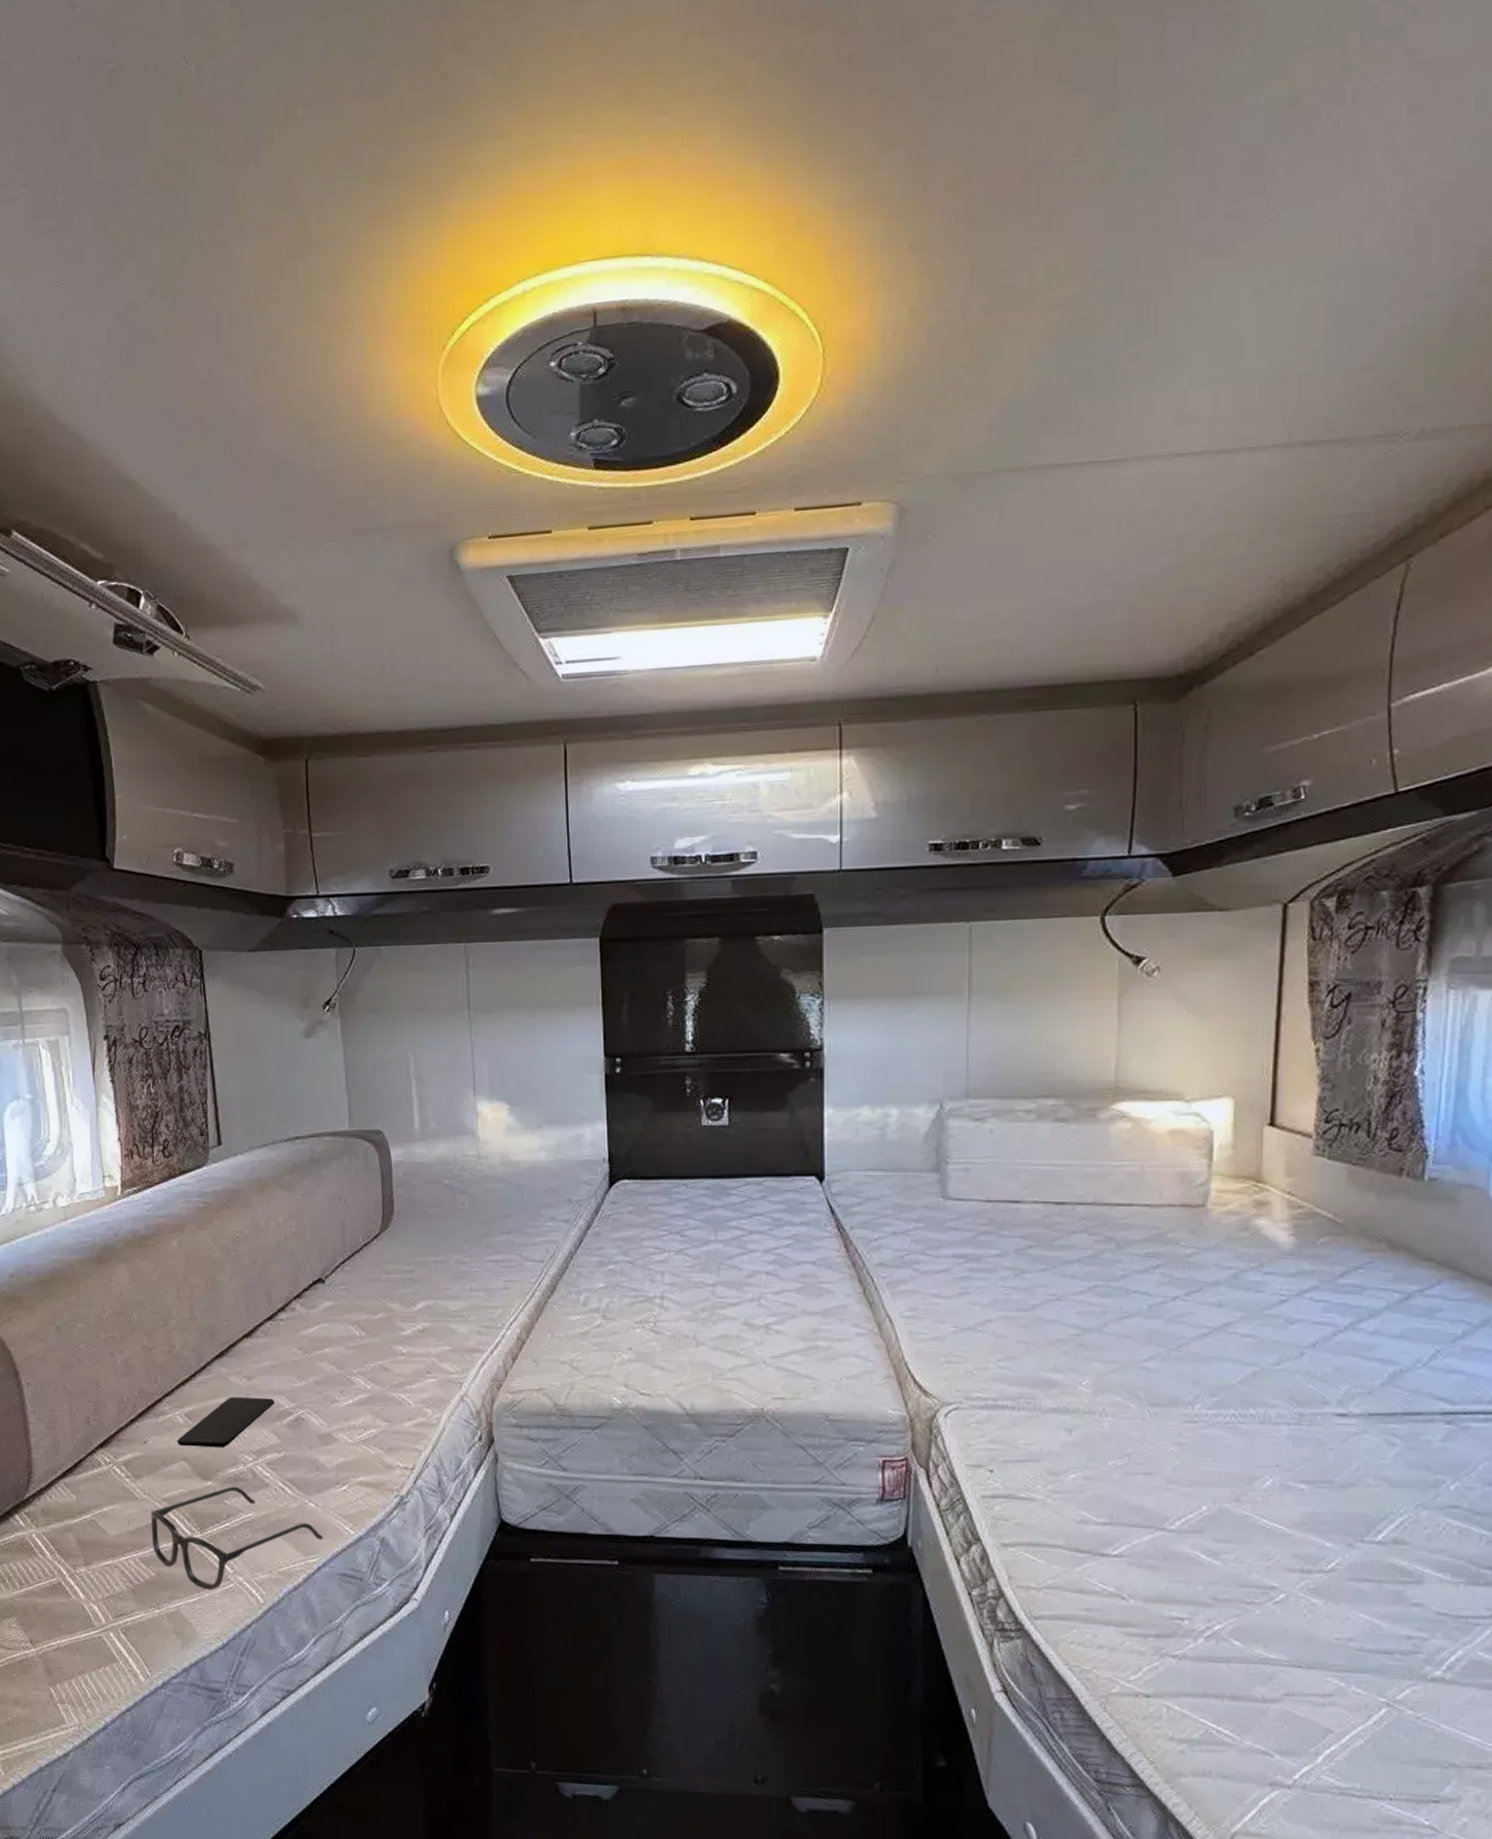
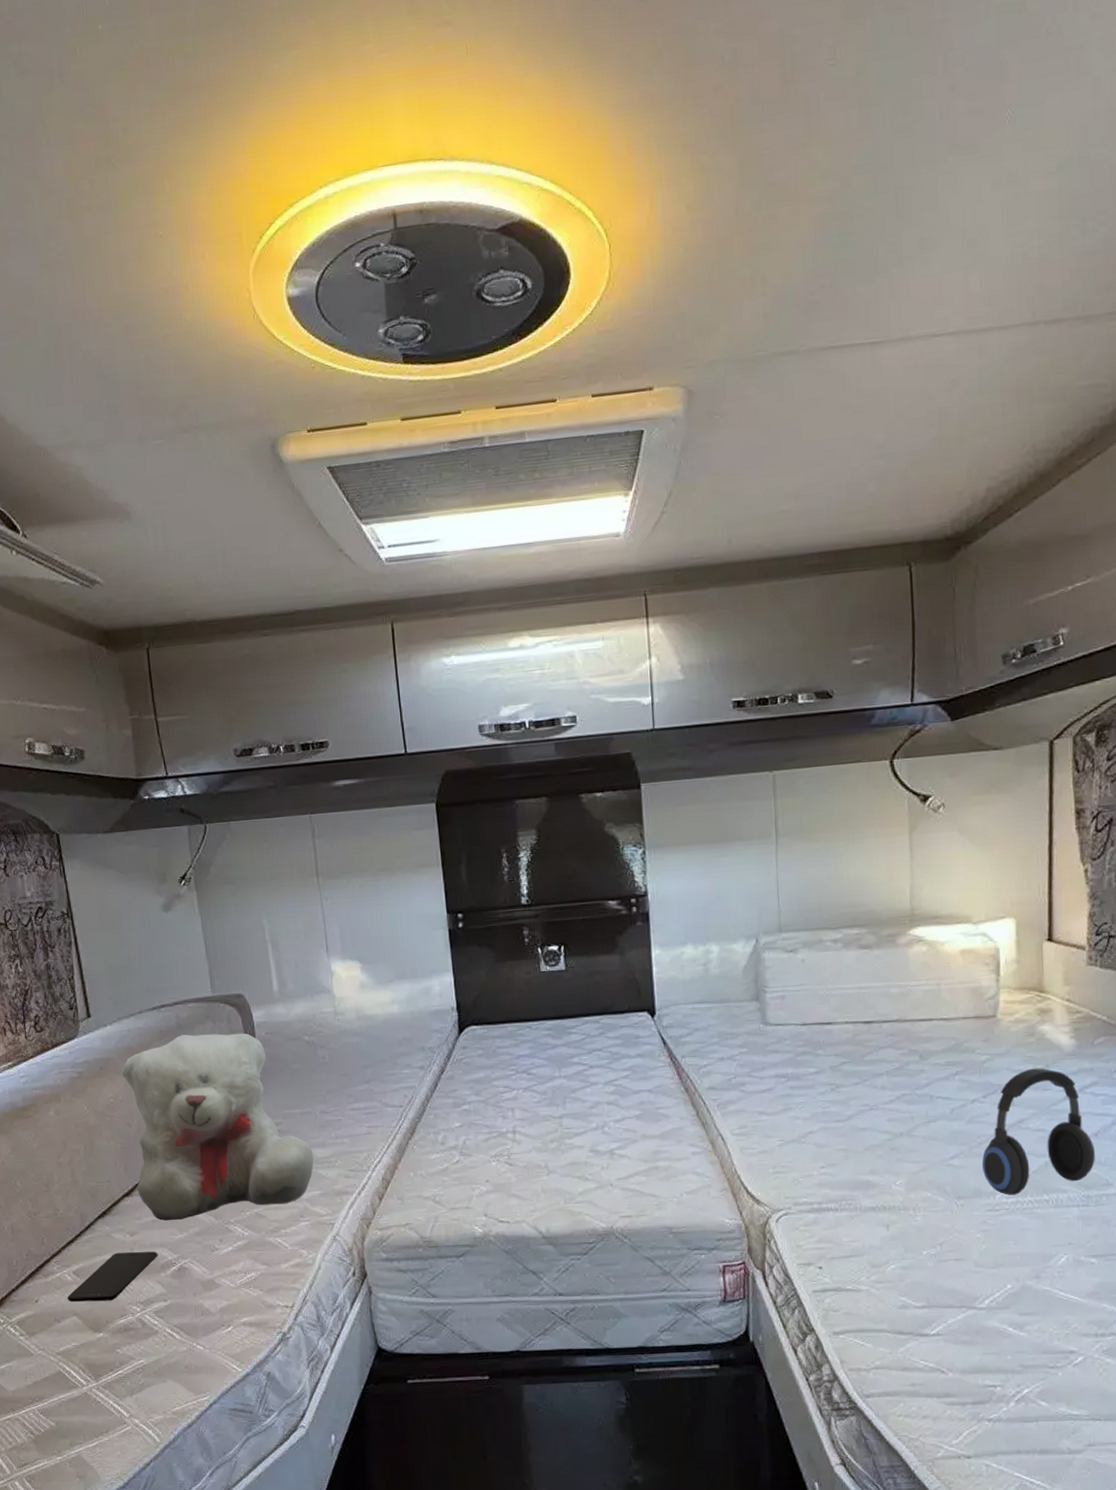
eyeglasses: present [150,1486,324,1591] -> none [46,1336,213,1435]
teddy bear: none [249,1170,446,1366] -> present [121,1033,314,1220]
headphones: none [1180,1266,1312,1406] -> present [981,1068,1096,1195]

